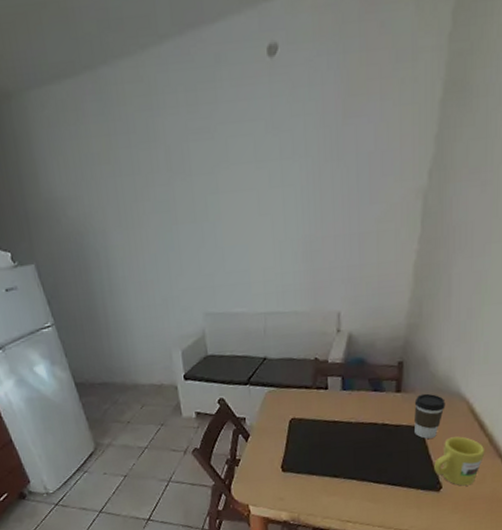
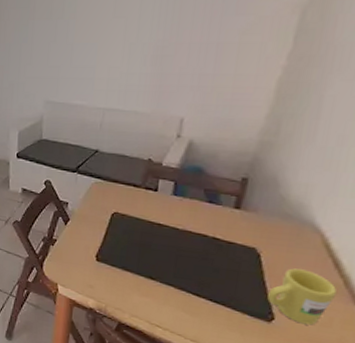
coffee cup: present [414,393,445,439] -> none [250,215,294,265]

